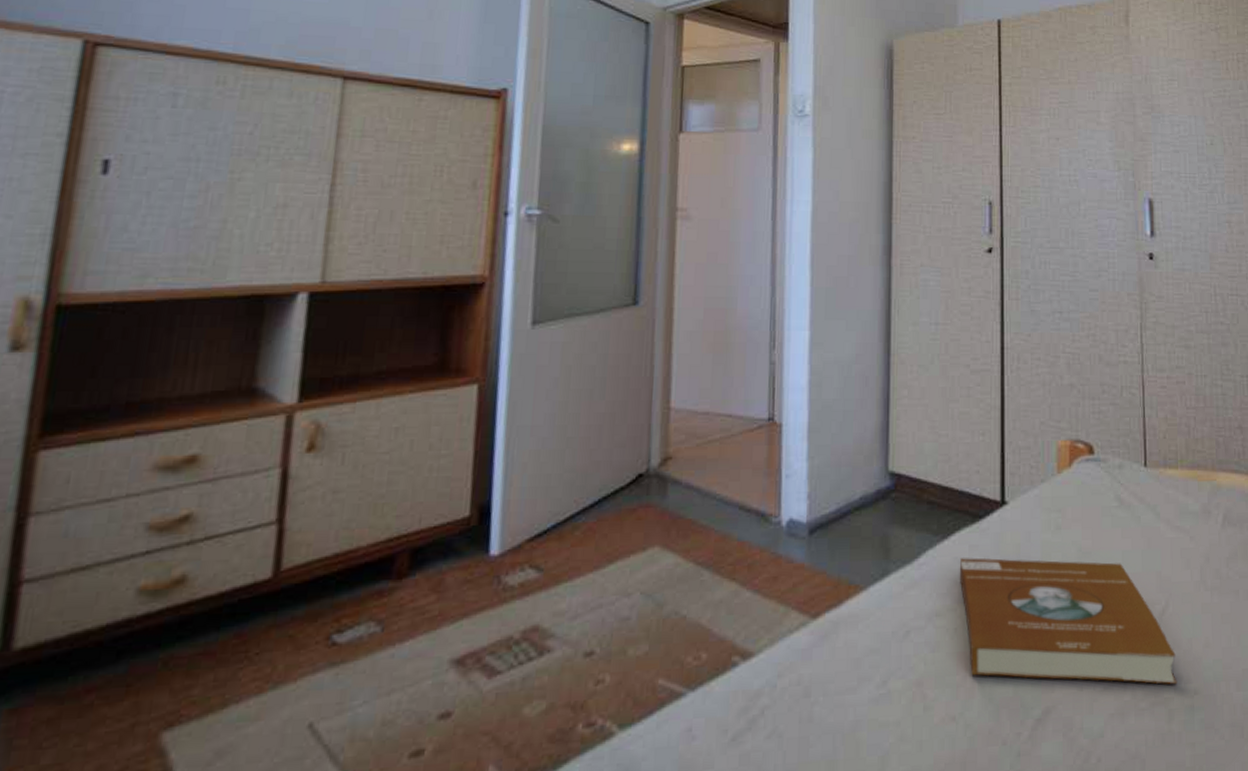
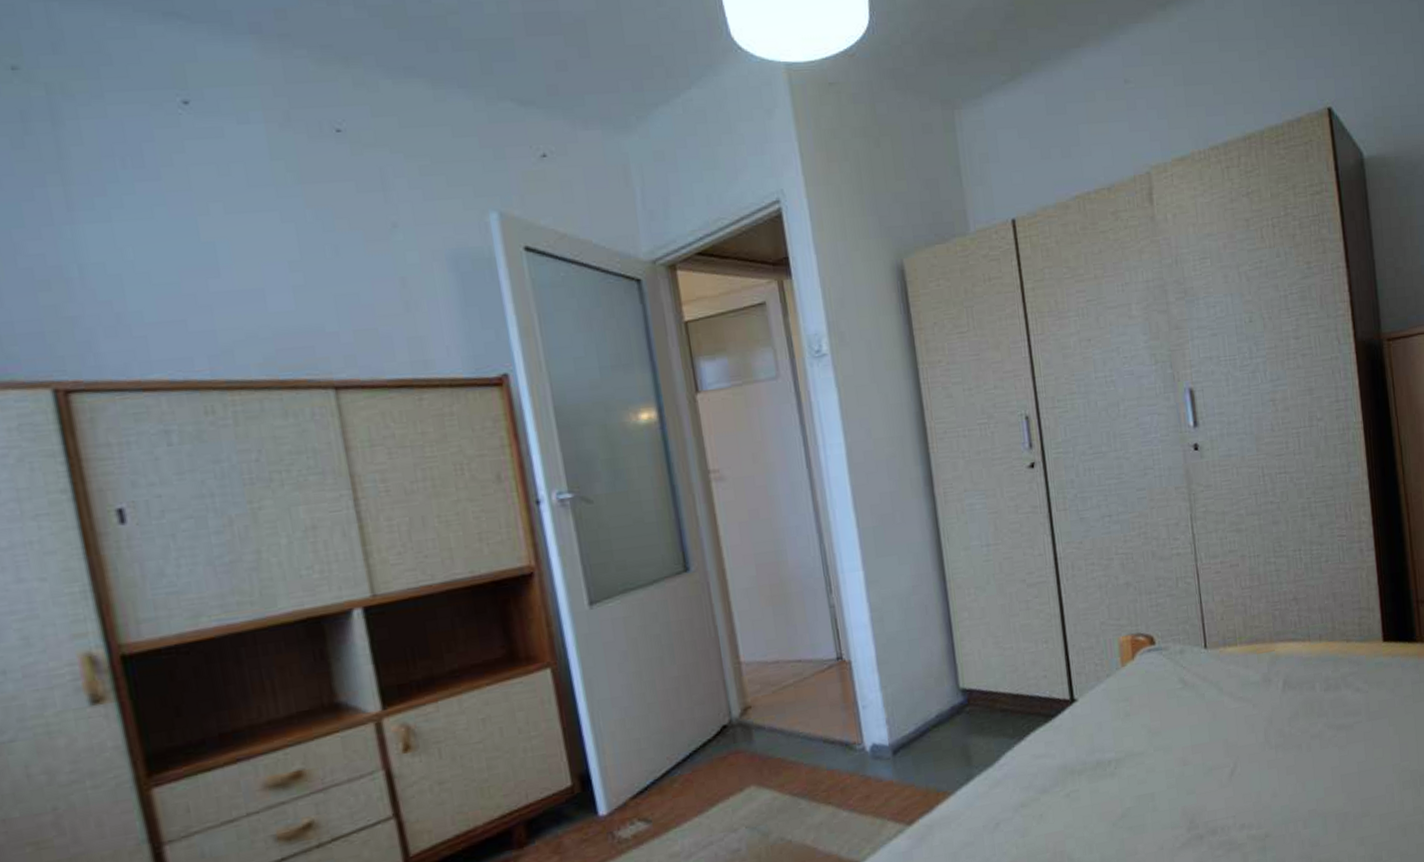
book: present [959,557,1178,684] -> none [1038,737,1250,852]

